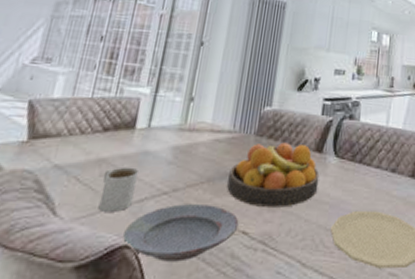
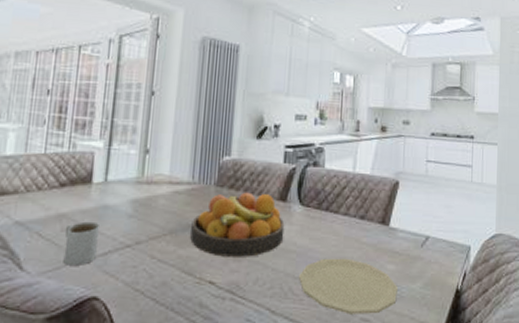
plate: present [123,204,239,262] -> none [91,256,205,312]

